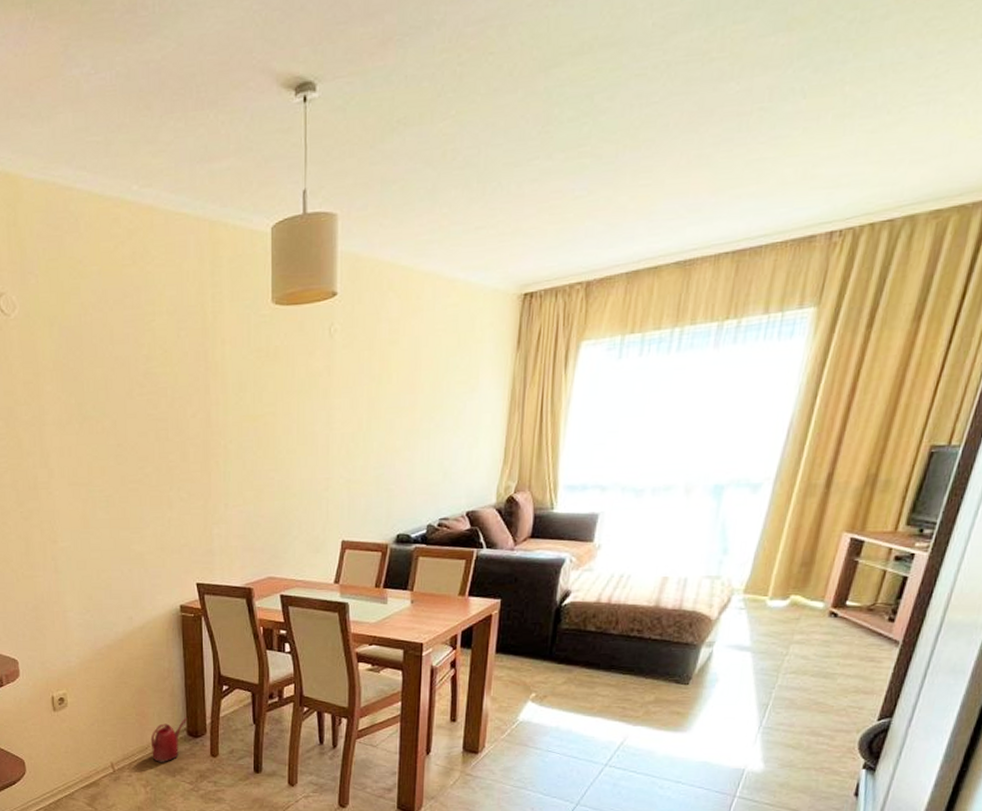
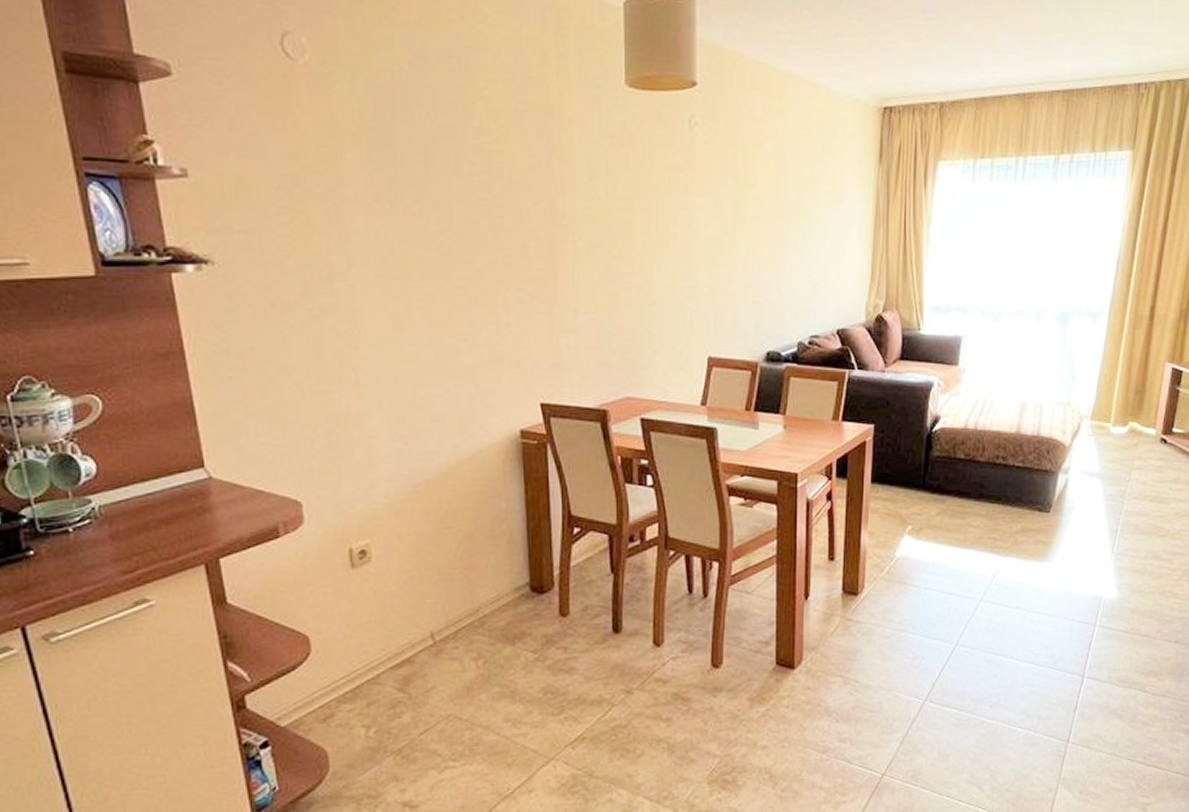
watering can: present [150,717,188,762] -> none [483,569,531,628]

